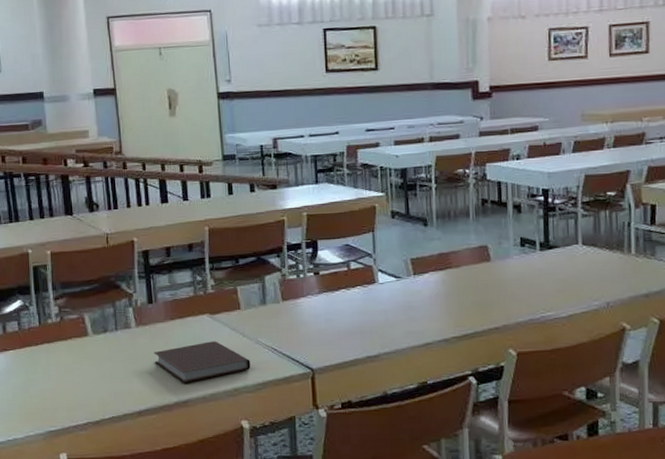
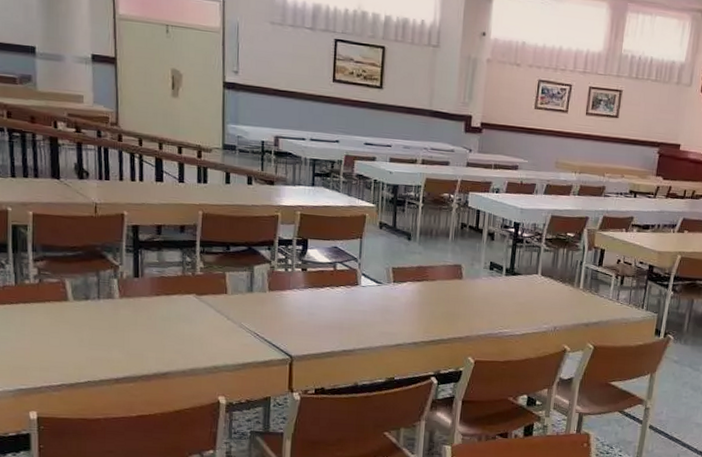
notebook: present [154,341,251,383] -> none [136,320,233,357]

